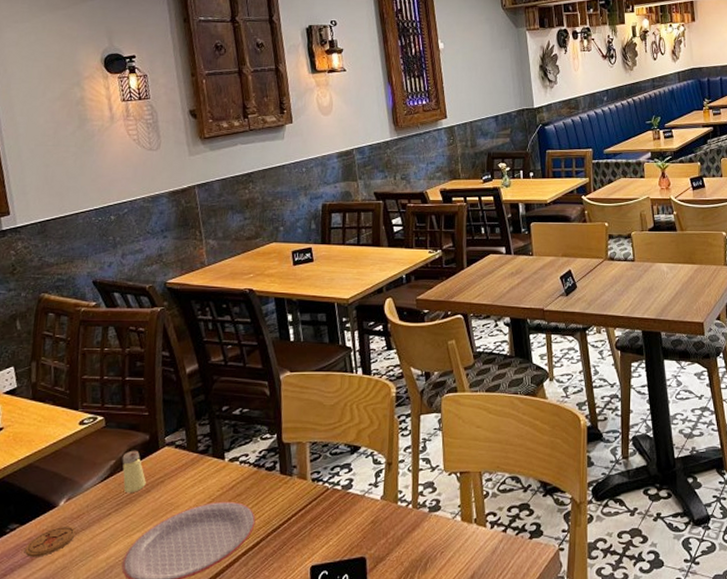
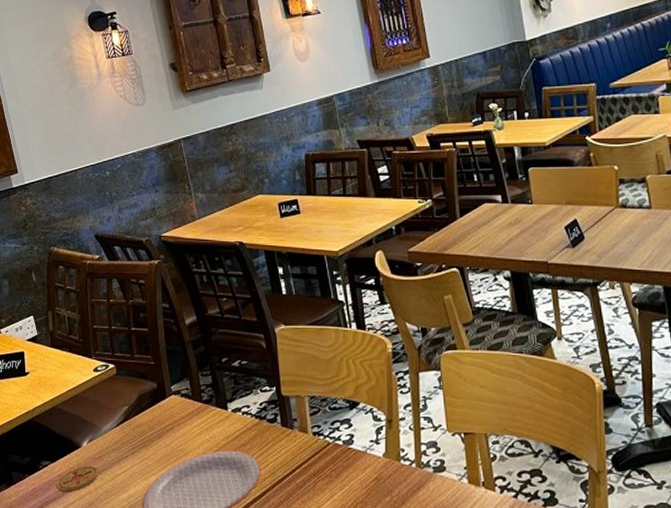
saltshaker: present [122,450,146,494] -> none [134,397,157,439]

